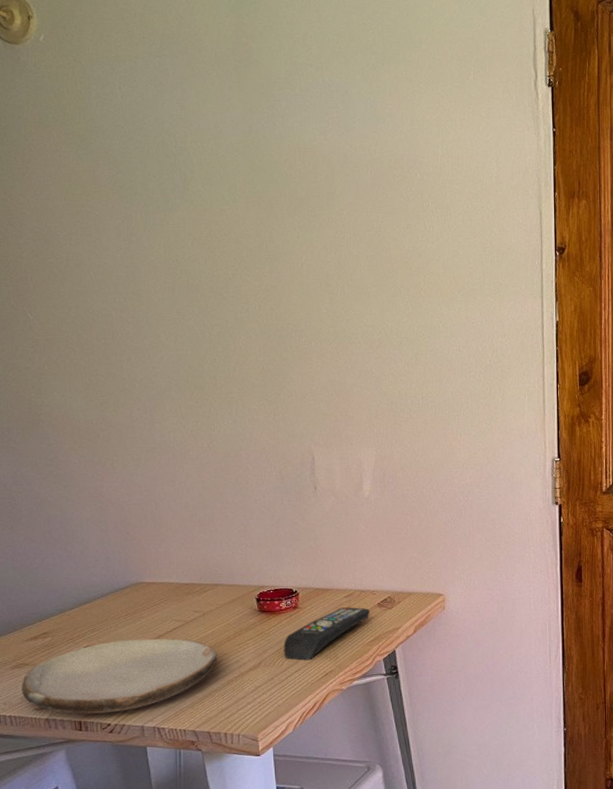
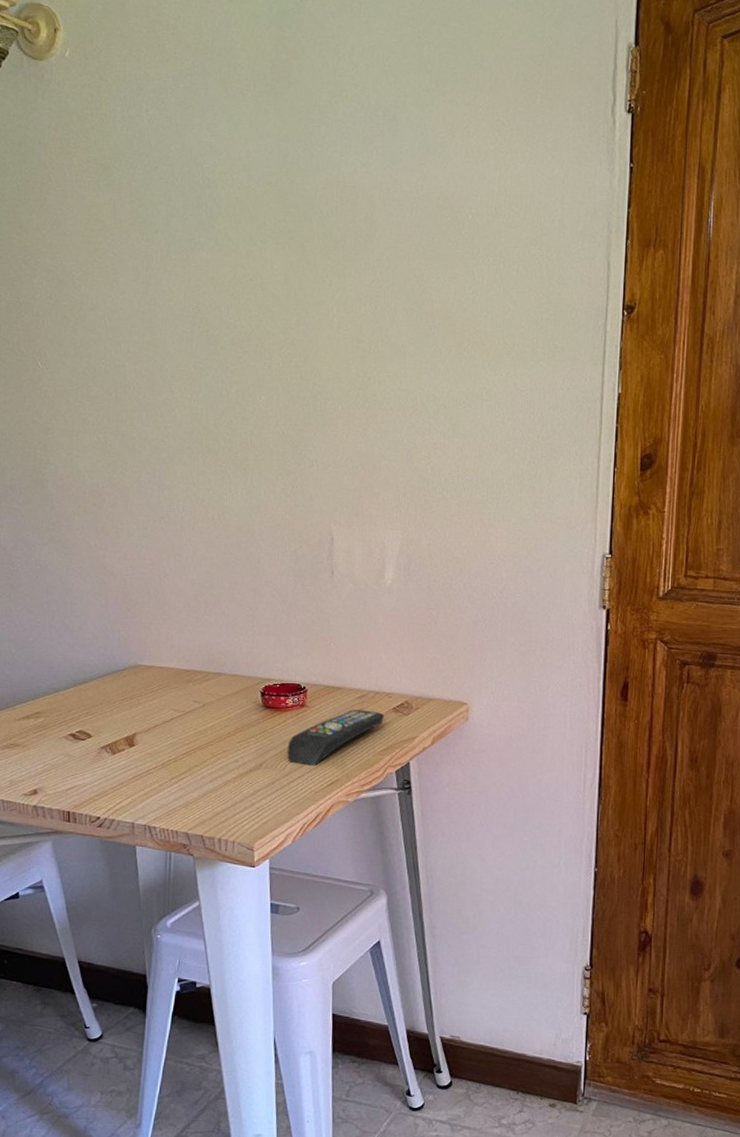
plate: present [21,638,217,714] -> none [10,726,215,806]

